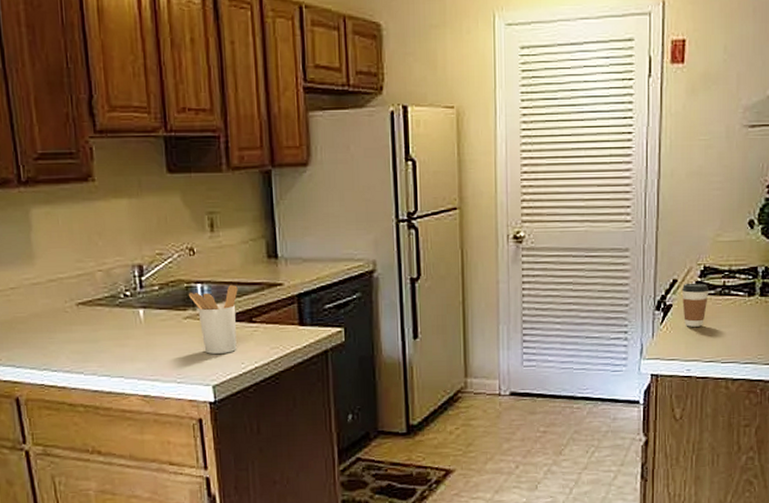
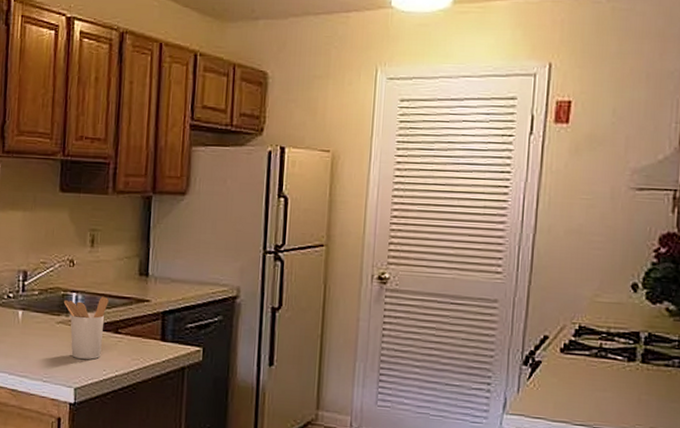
coffee cup: present [681,283,710,327] -> none [552,340,584,387]

